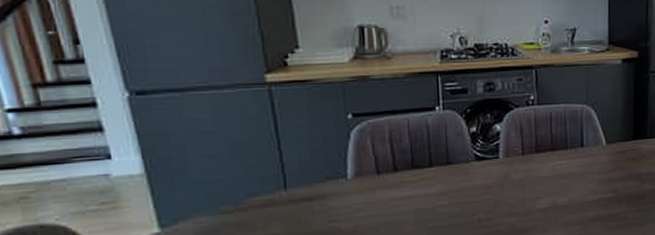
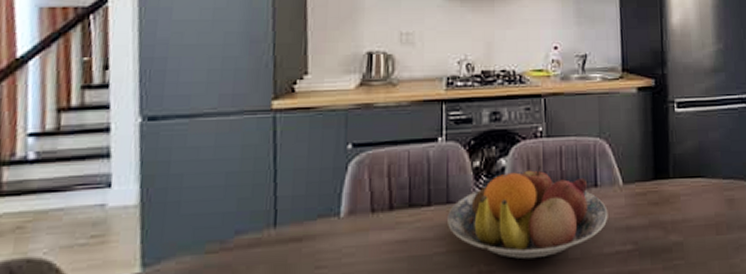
fruit bowl: none [448,129,592,208] -> present [448,165,608,260]

